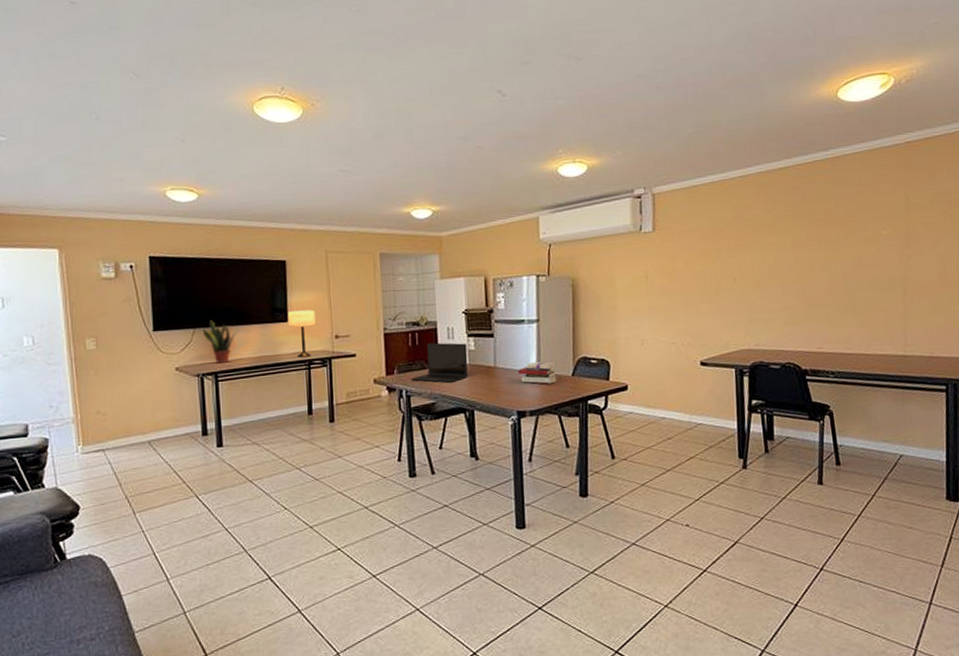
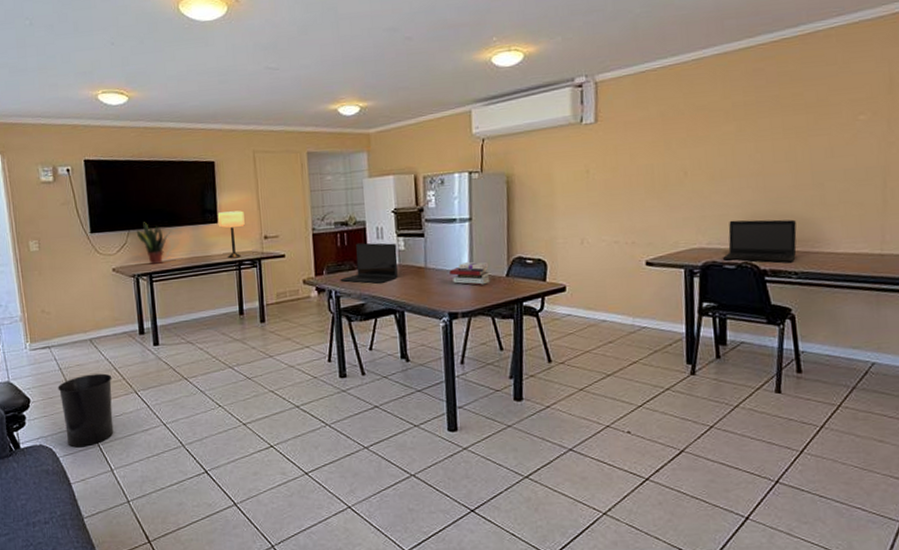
waste bin: none [111,477,171,557] -> present [58,373,114,448]
laptop: none [769,323,833,364] -> present [723,219,797,263]

